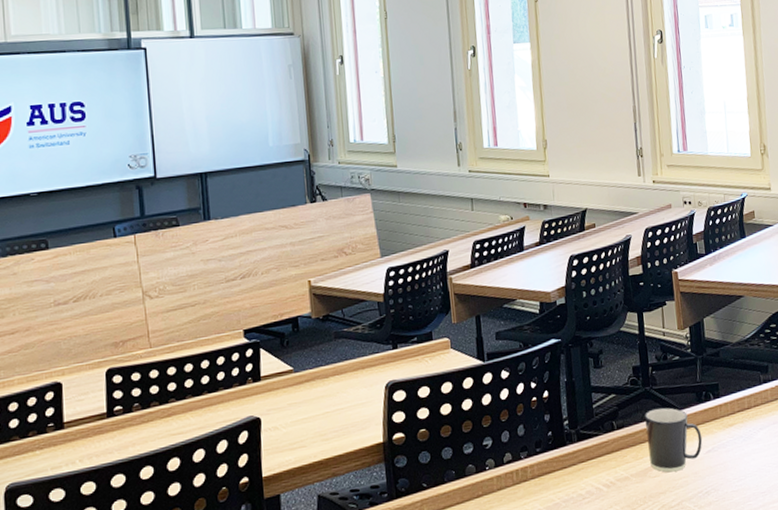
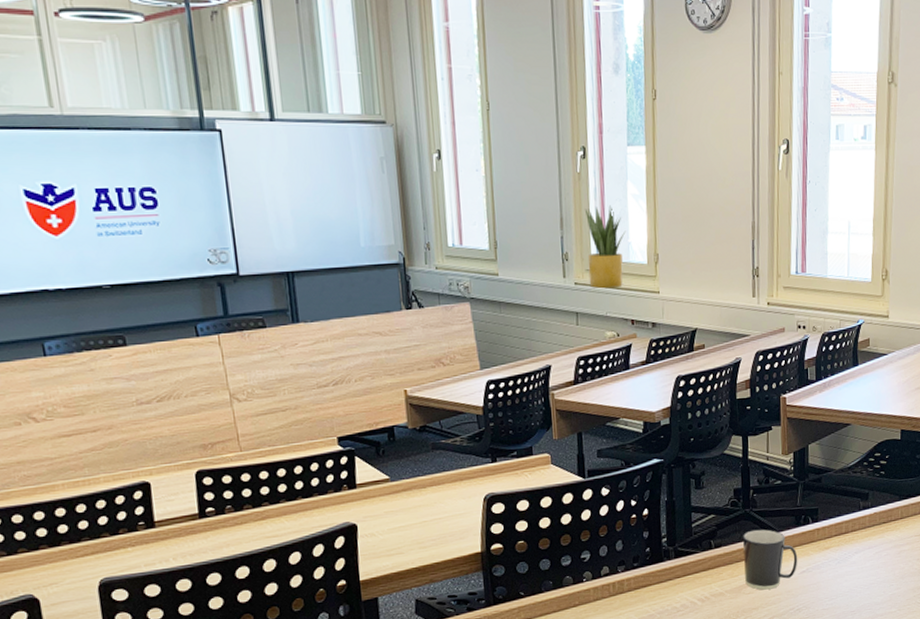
planter: none [476,97,515,176] -> present [584,205,626,289]

